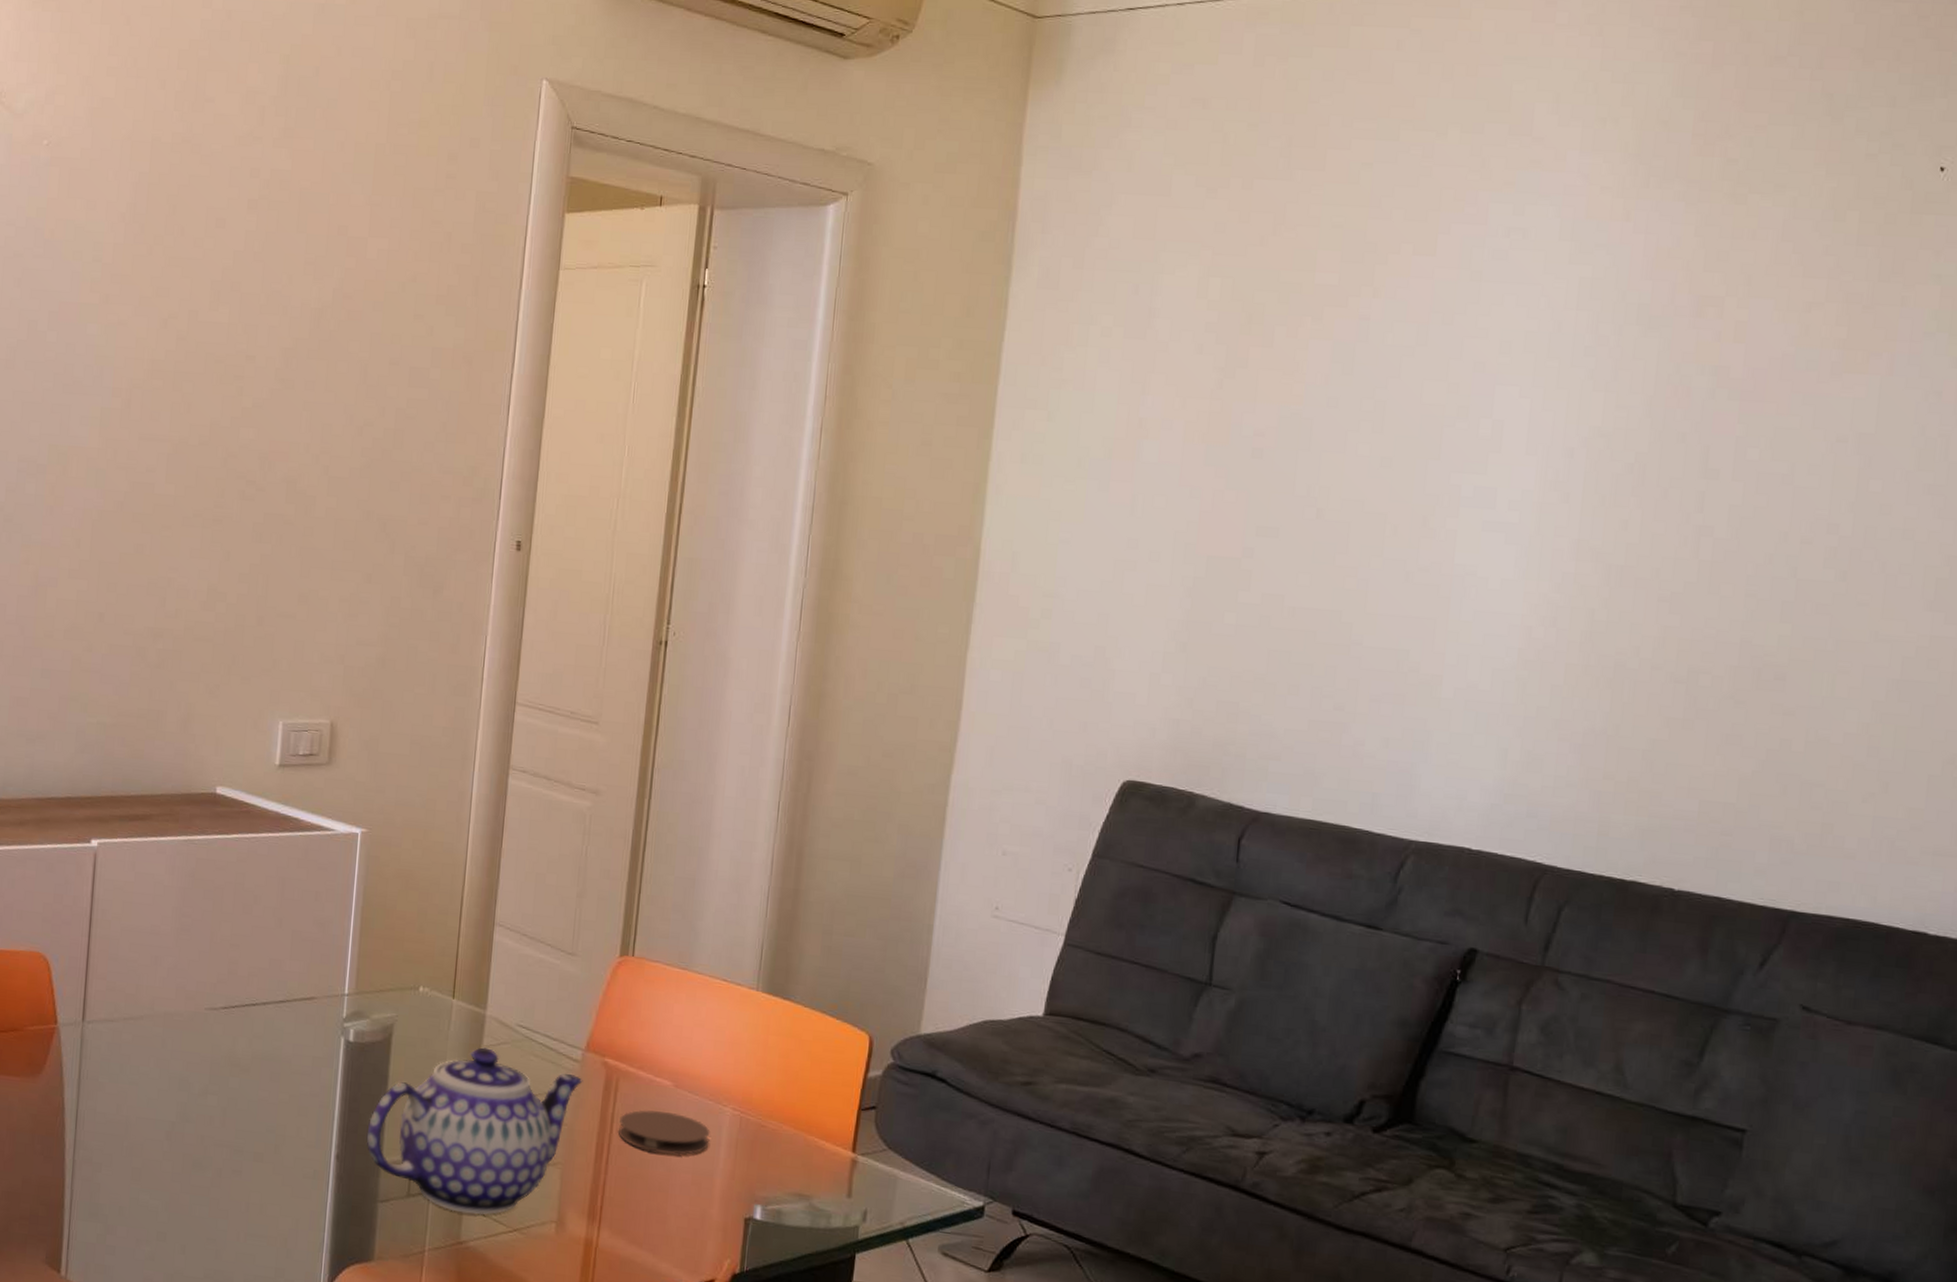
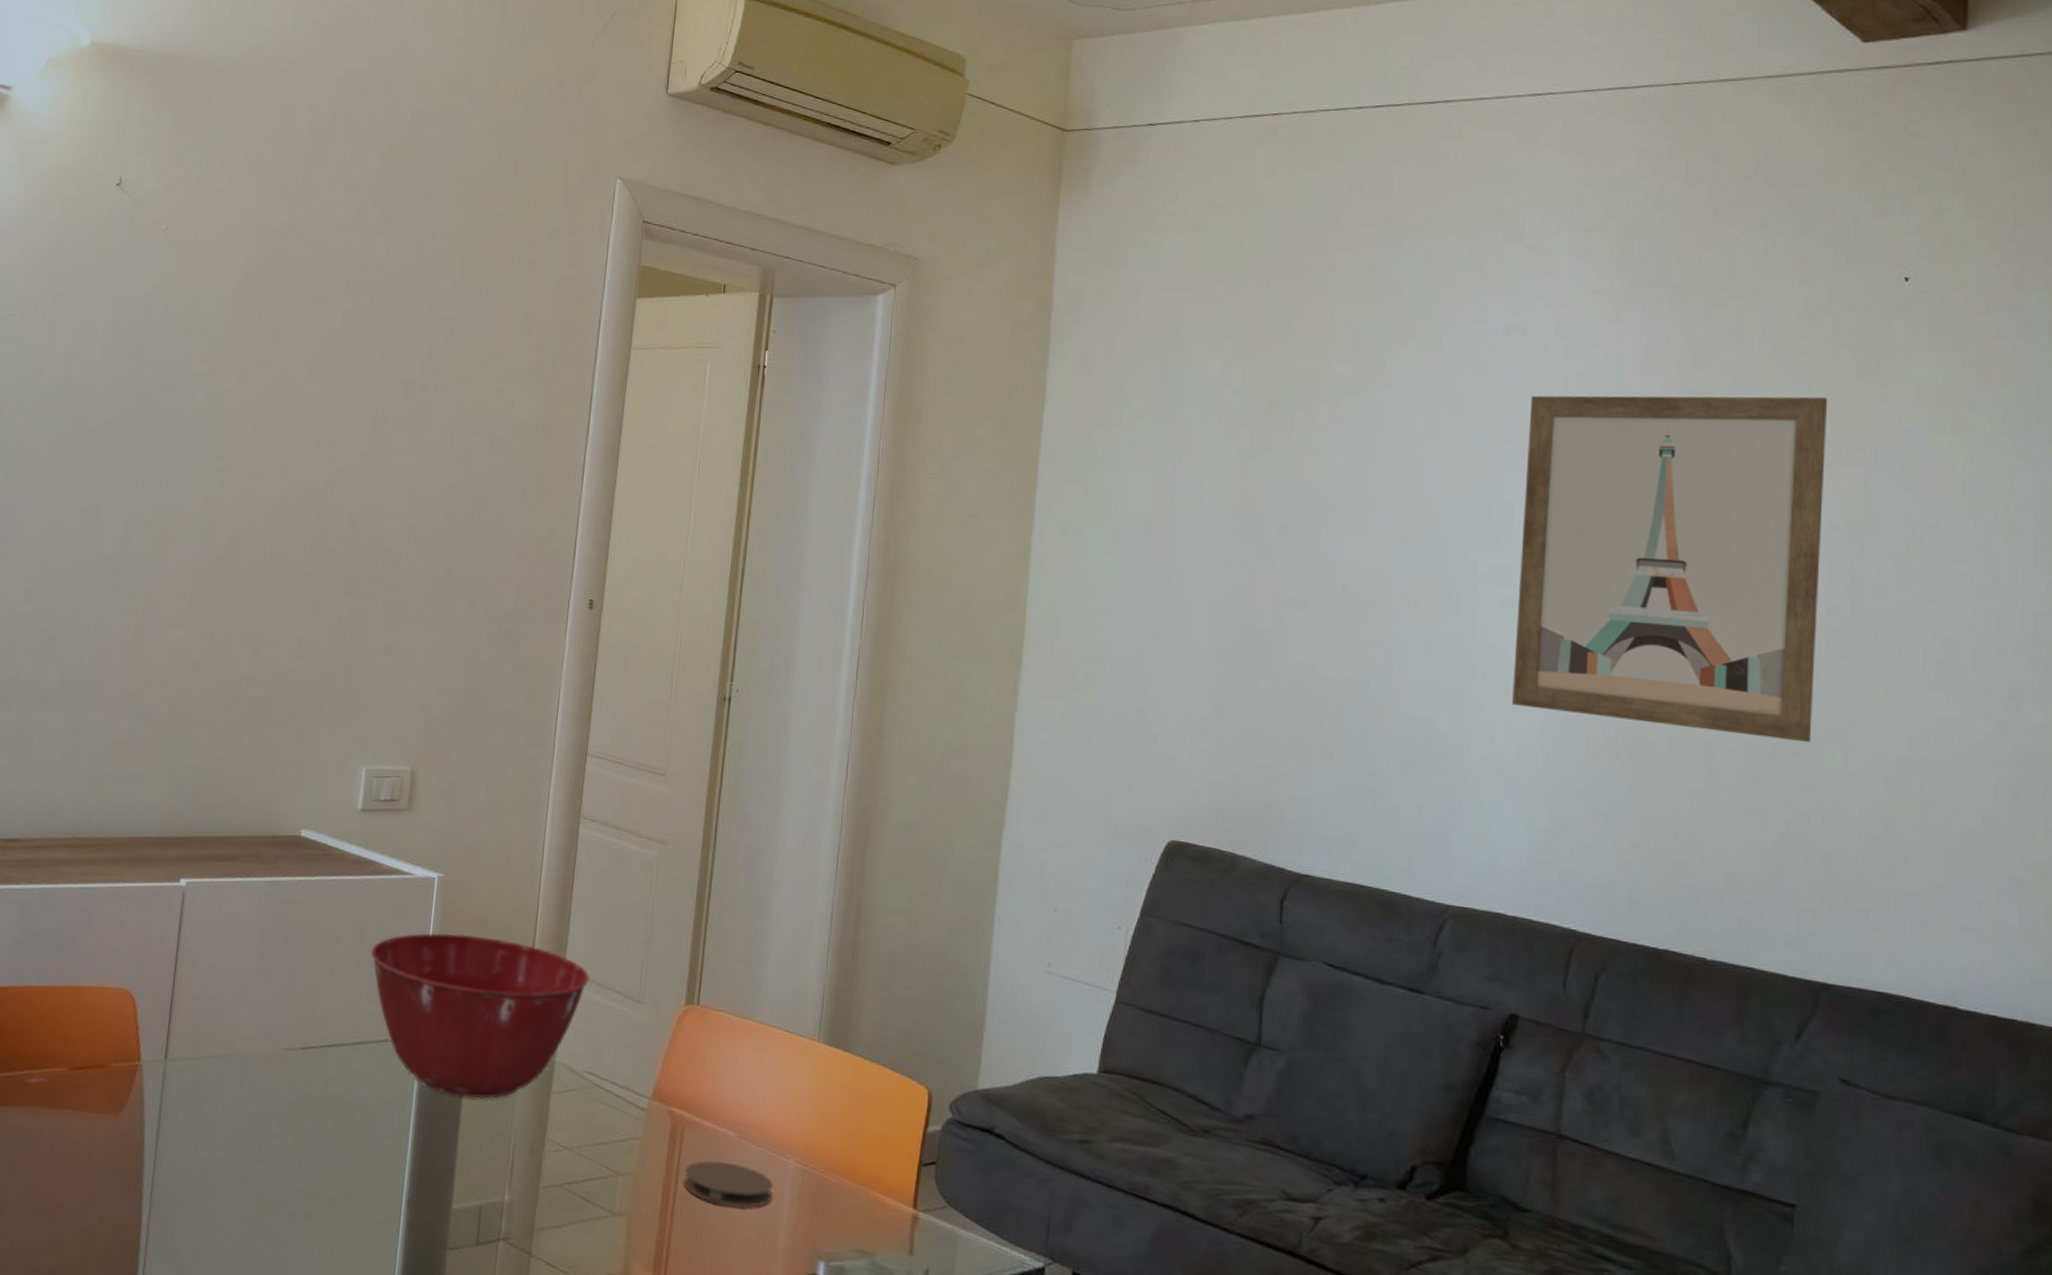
mixing bowl: none [292,889,520,1055] -> present [370,933,590,1099]
teapot: present [366,1047,583,1215] -> none [437,1093,649,1266]
wall art: none [1489,300,1847,666] -> present [1512,395,1828,742]

